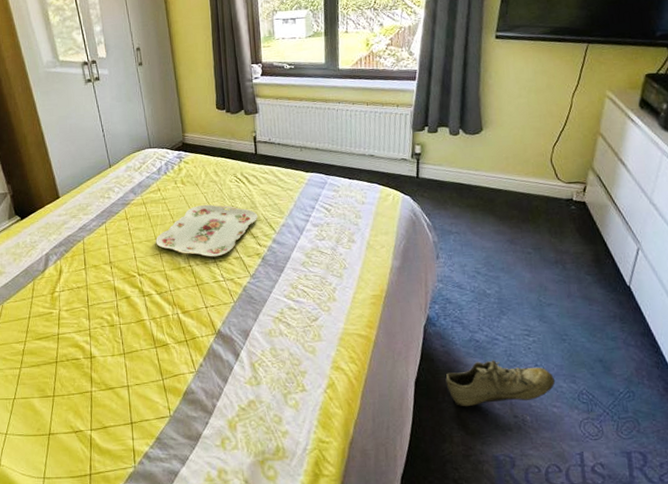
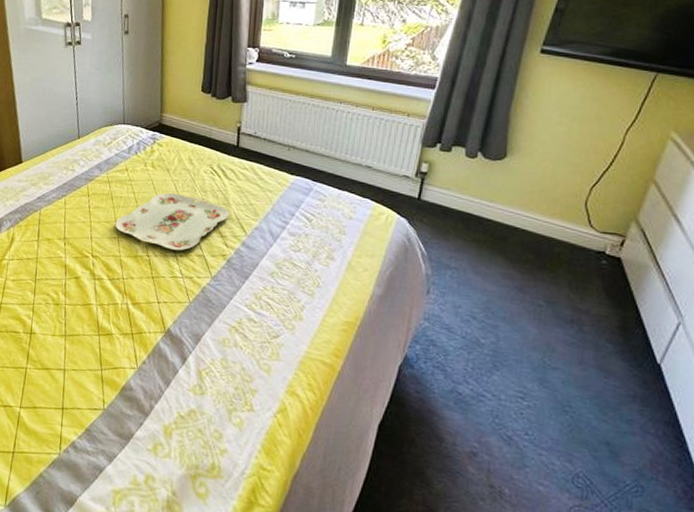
shoe: present [445,360,556,407] -> none [414,416,548,472]

